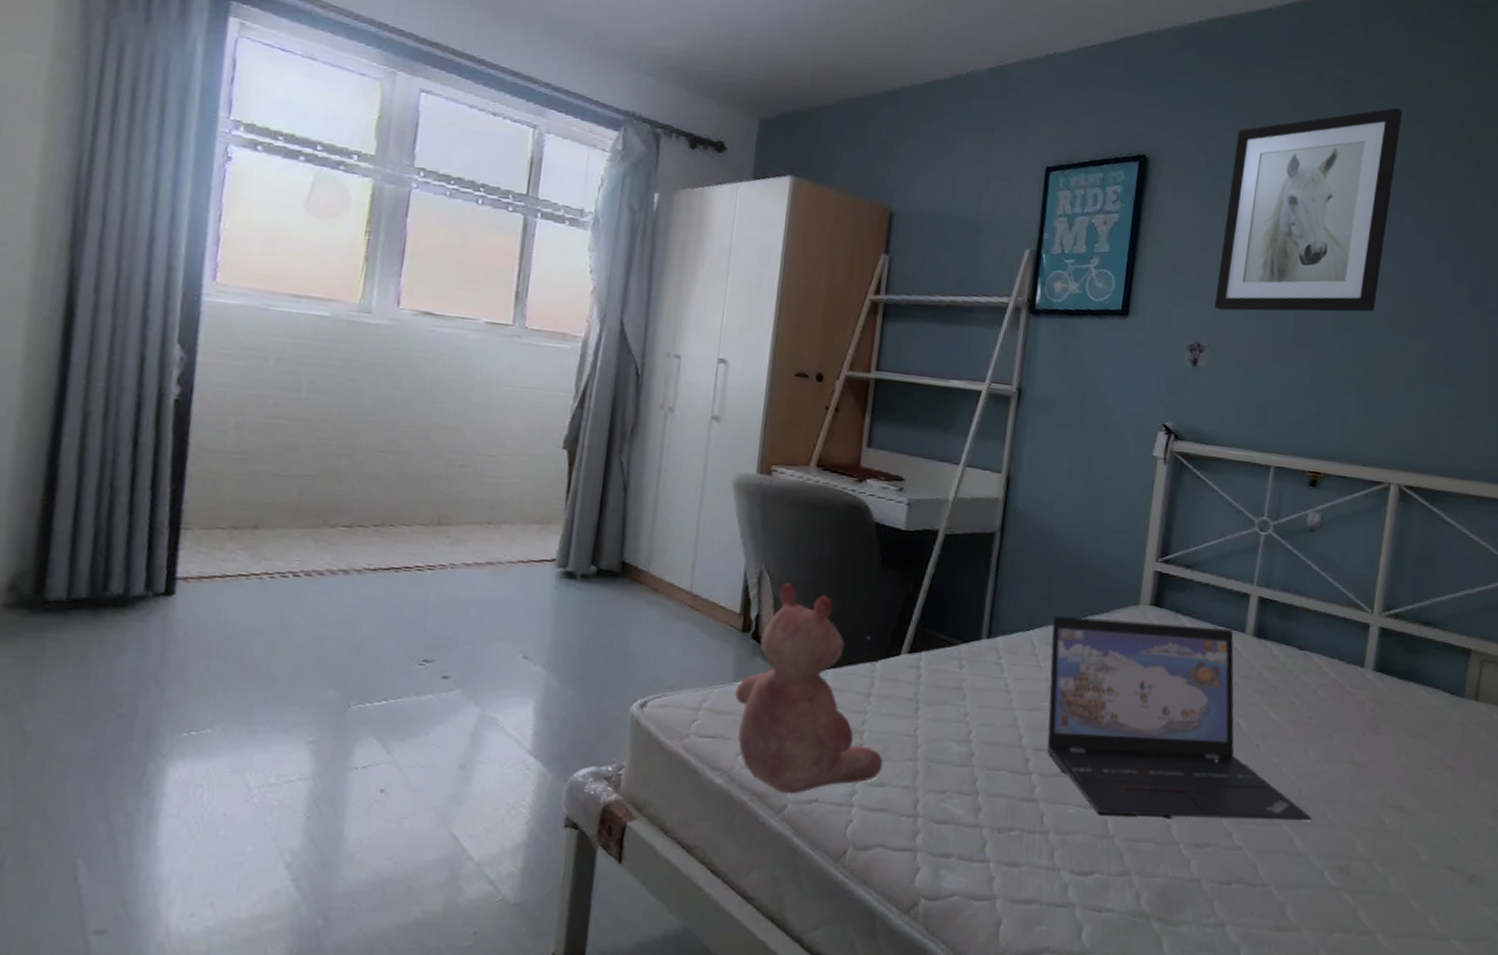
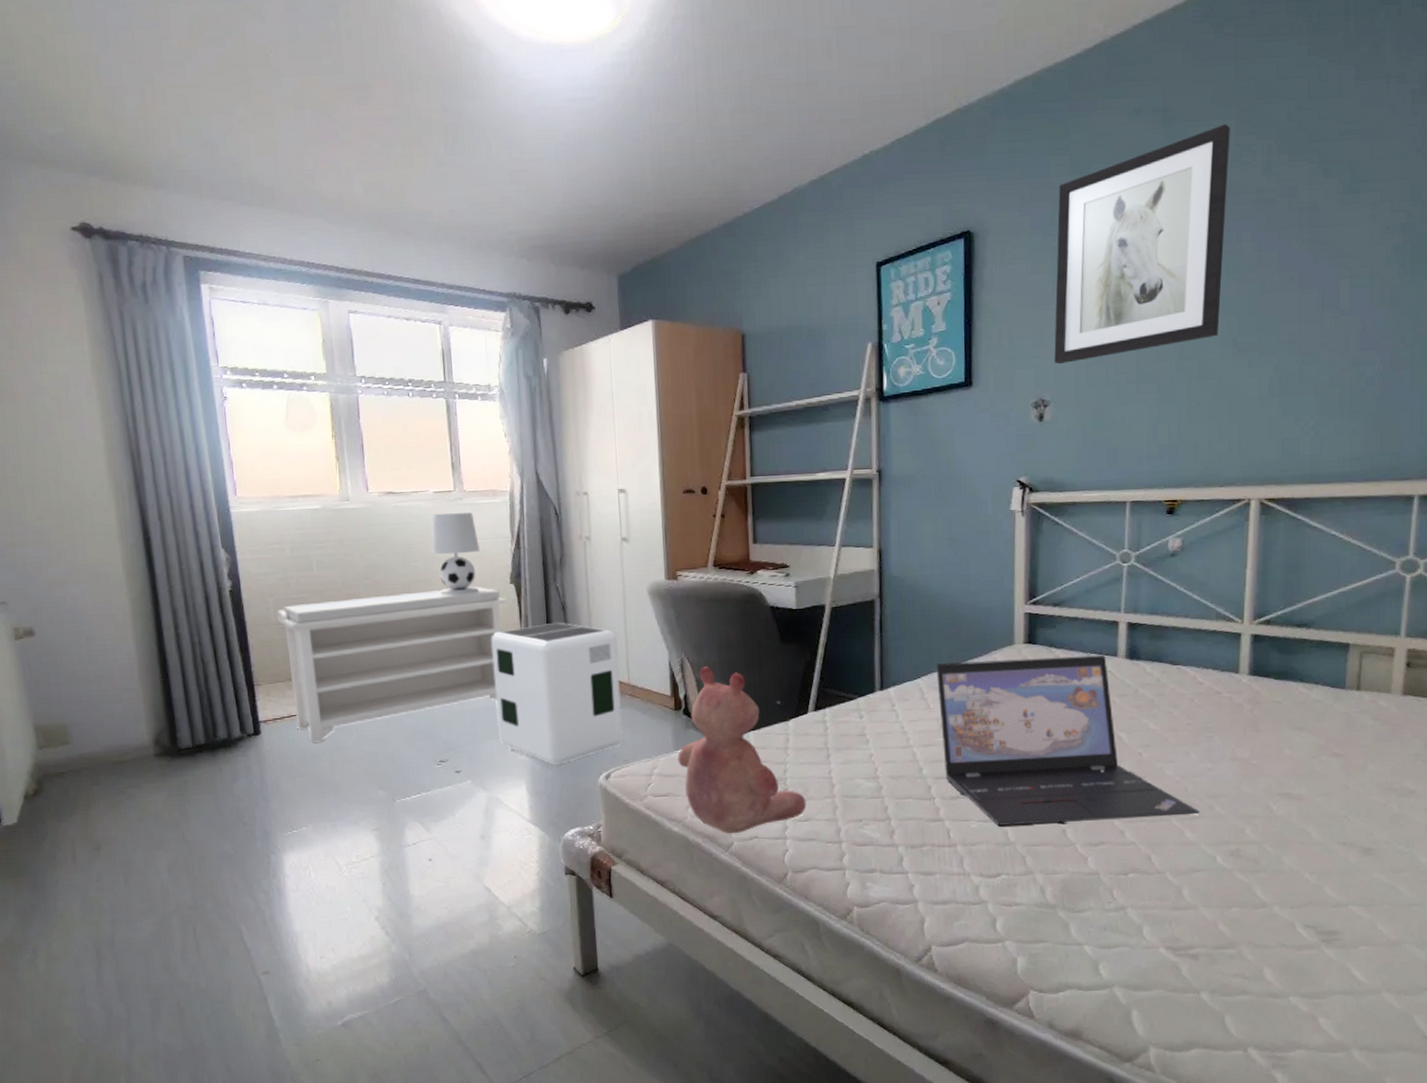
bench: none [230,431,555,616] -> present [277,587,507,743]
table lamp: none [466,348,532,454] -> present [431,512,480,595]
air purifier: none [510,504,686,683] -> present [491,622,623,765]

